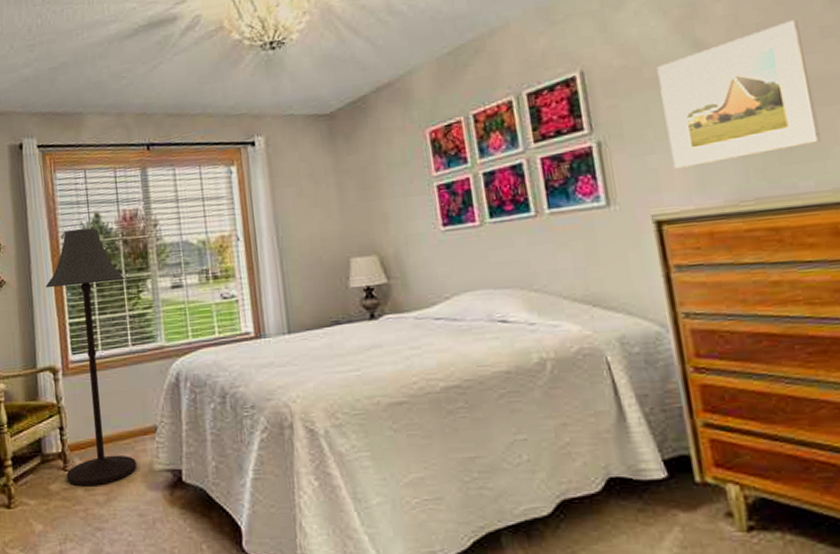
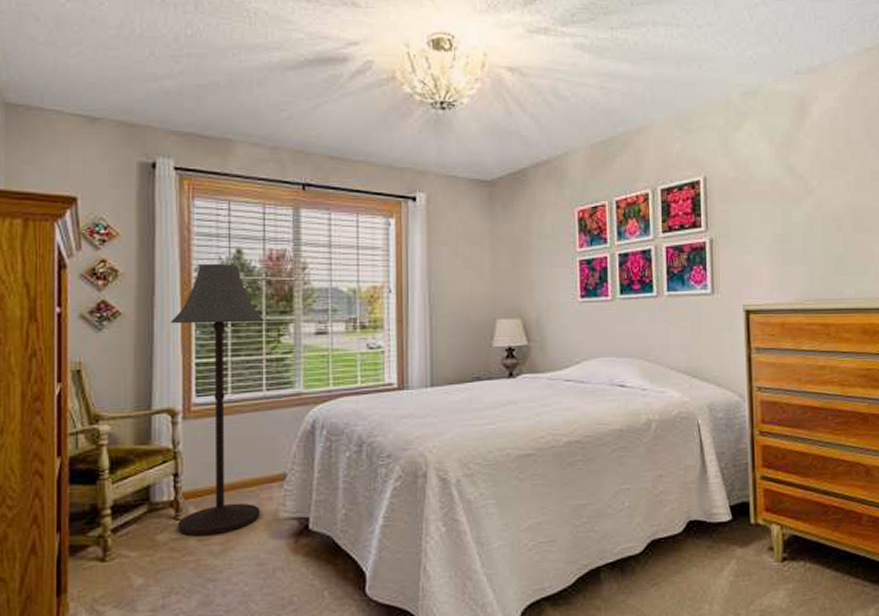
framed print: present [657,20,821,169] -> none [760,162,862,268]

